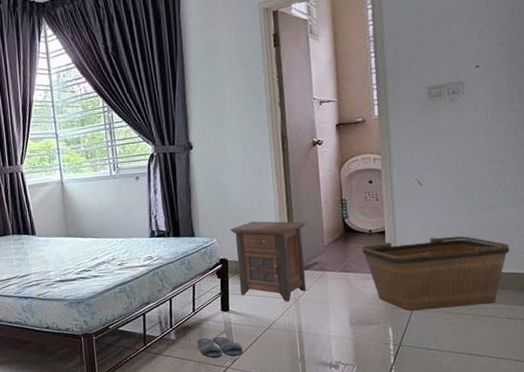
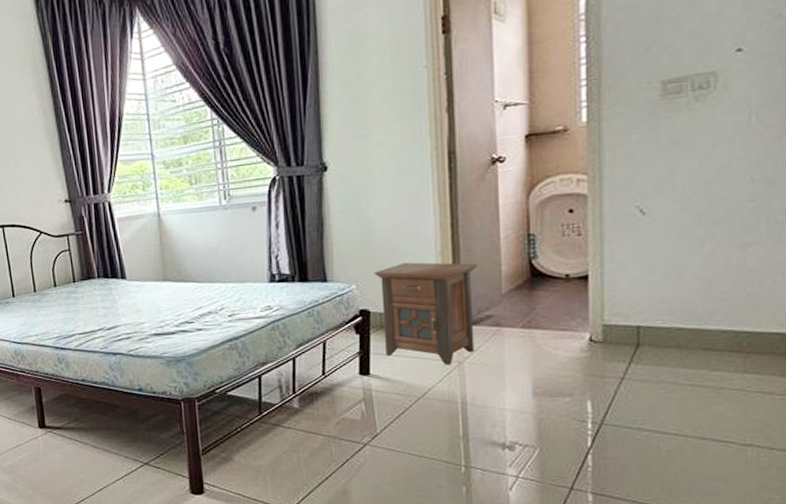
slippers: present [197,336,242,358] -> none [326,405,385,432]
bicycle basket: present [362,236,510,311] -> none [555,282,771,380]

